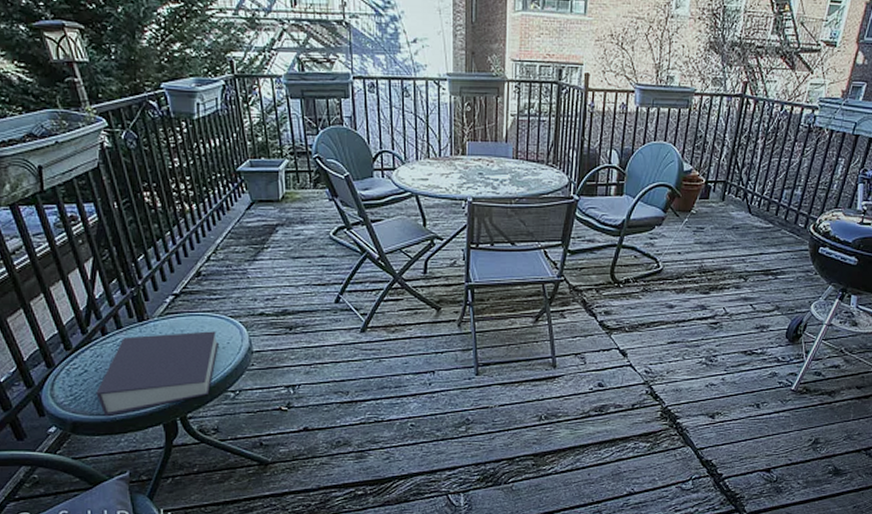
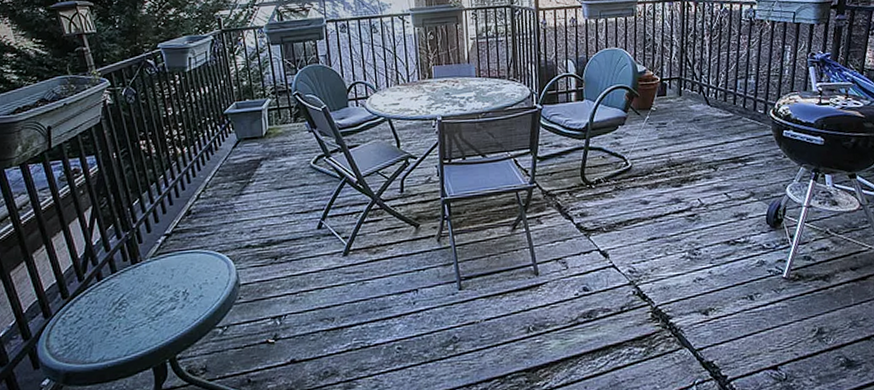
book: present [96,331,218,416] -> none [89,267,207,363]

